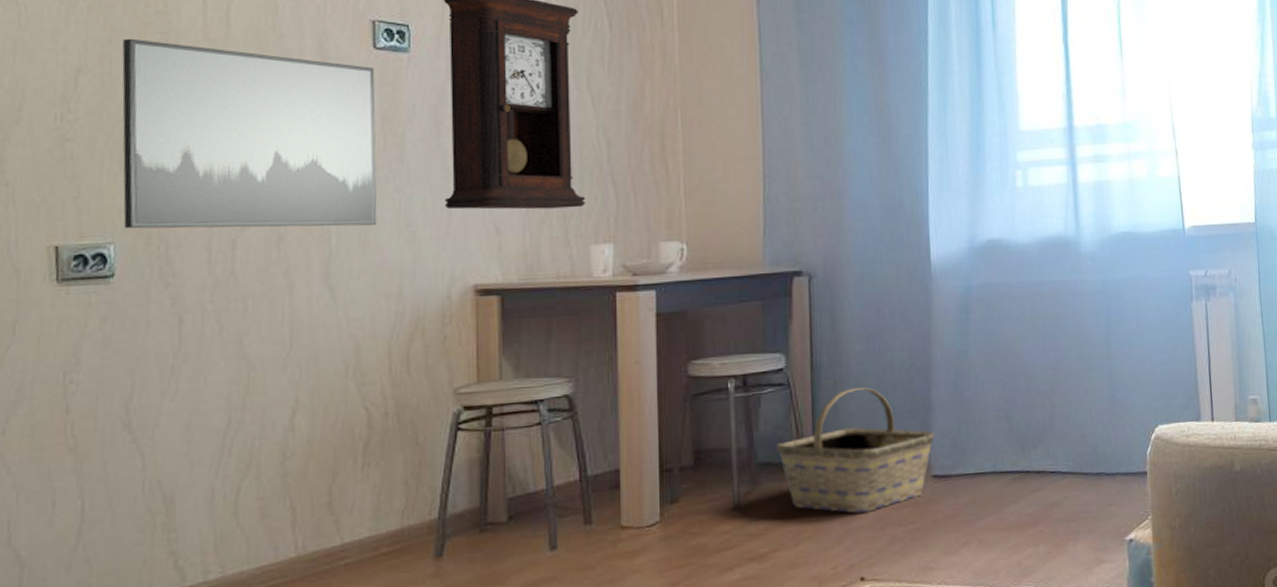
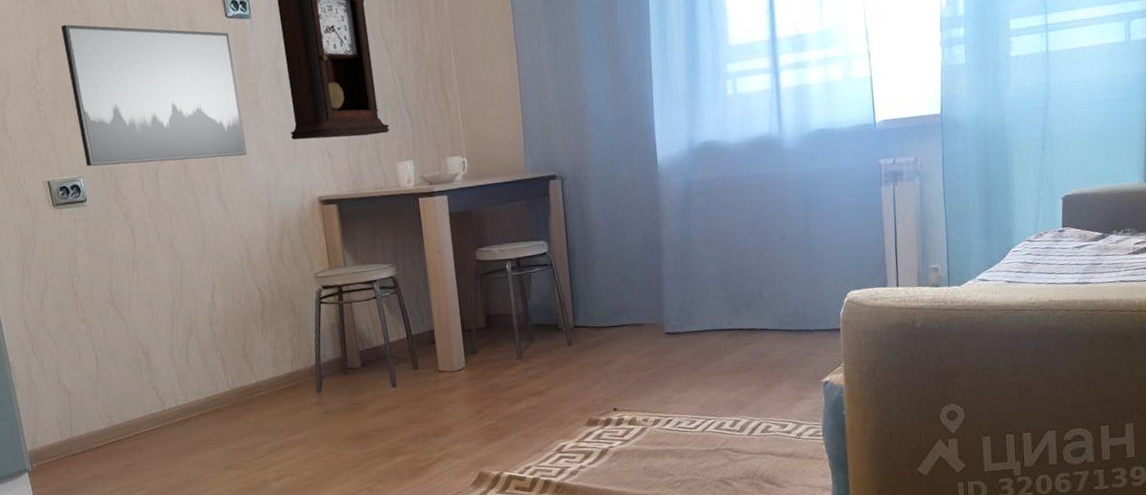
basket: present [776,387,935,514] -> none [545,265,666,362]

